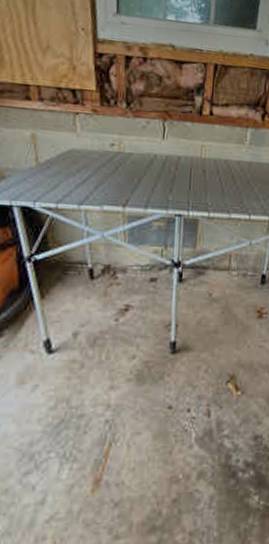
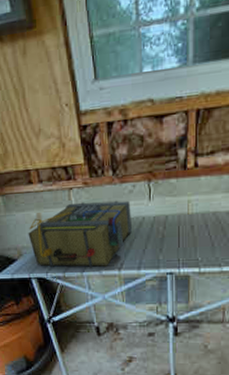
toolbox: none [16,128,143,202] -> present [28,200,132,268]

